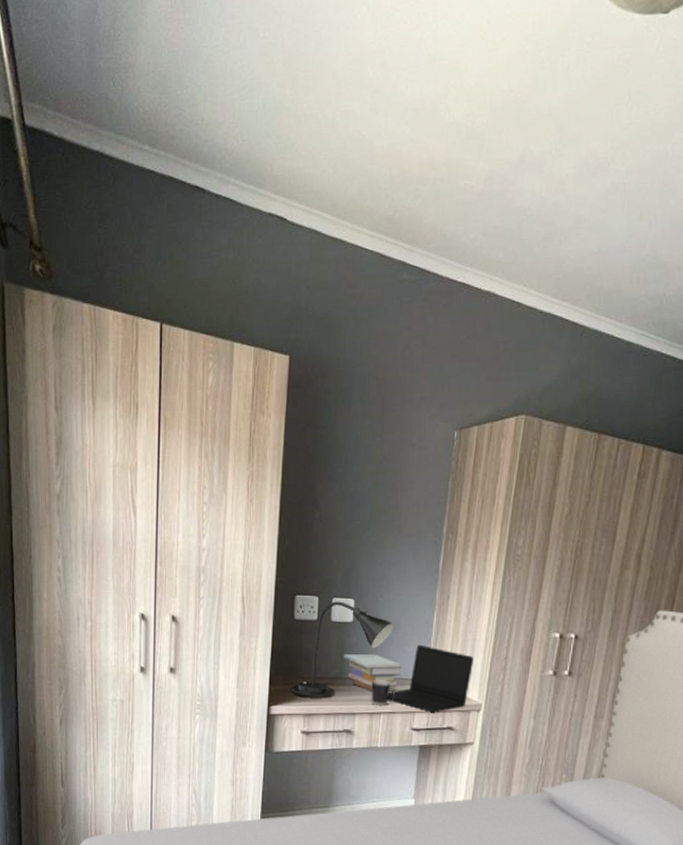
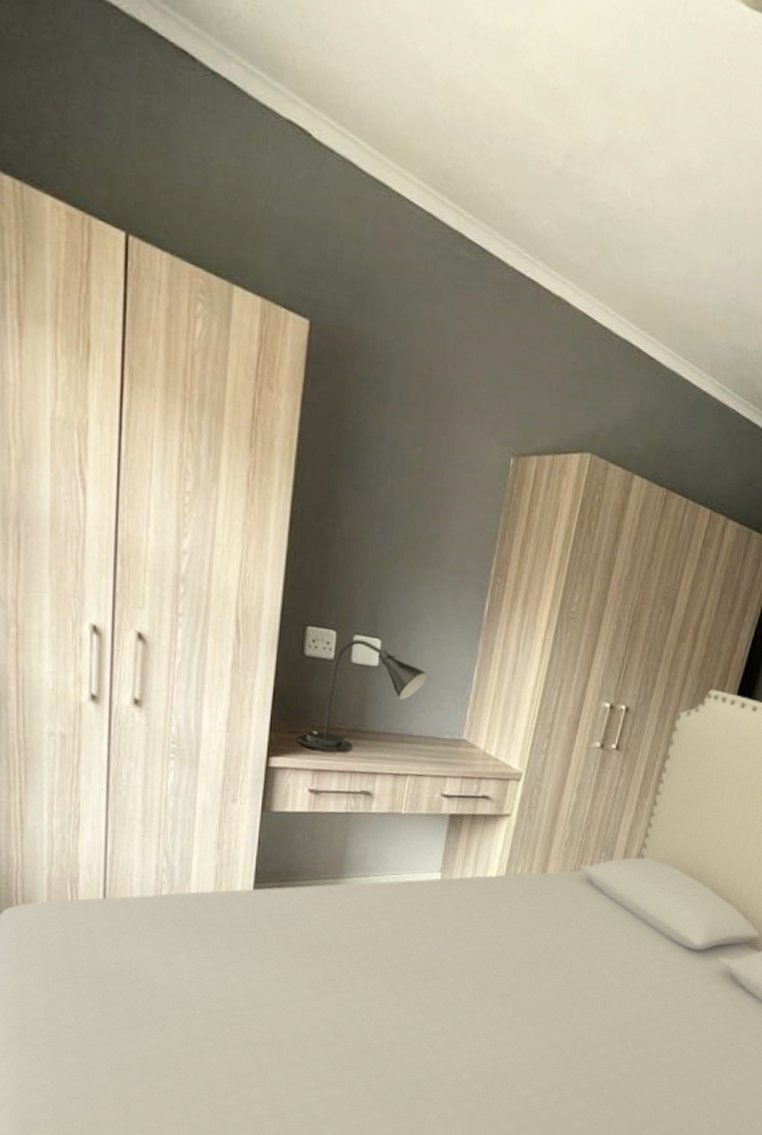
books: present [344,654,402,692] -> none [365,703,434,752]
mug: present [371,680,395,705] -> none [396,736,425,767]
laptop: present [387,644,474,713] -> none [415,700,517,780]

